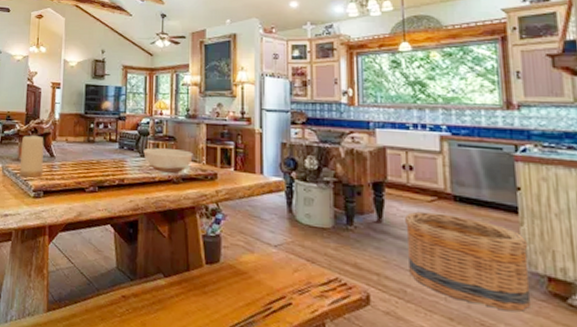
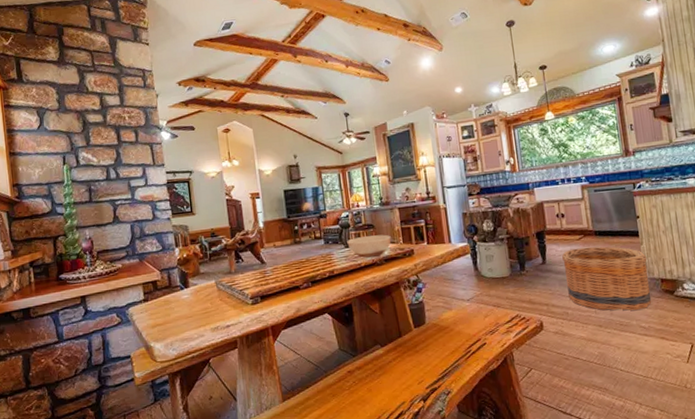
candle: present [19,135,44,179] -> none [230,246,258,289]

